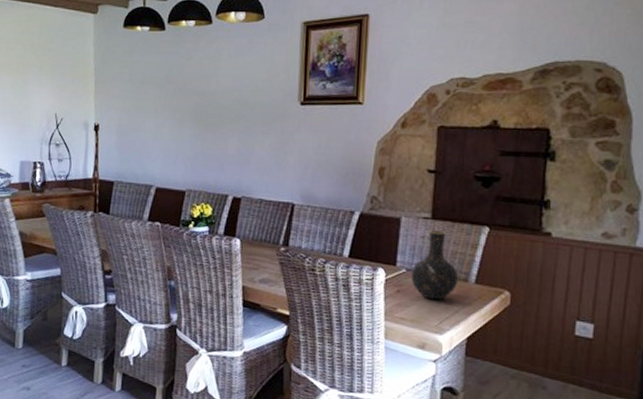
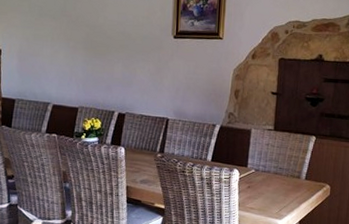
vase: present [411,229,458,301] -> none [258,138,293,193]

